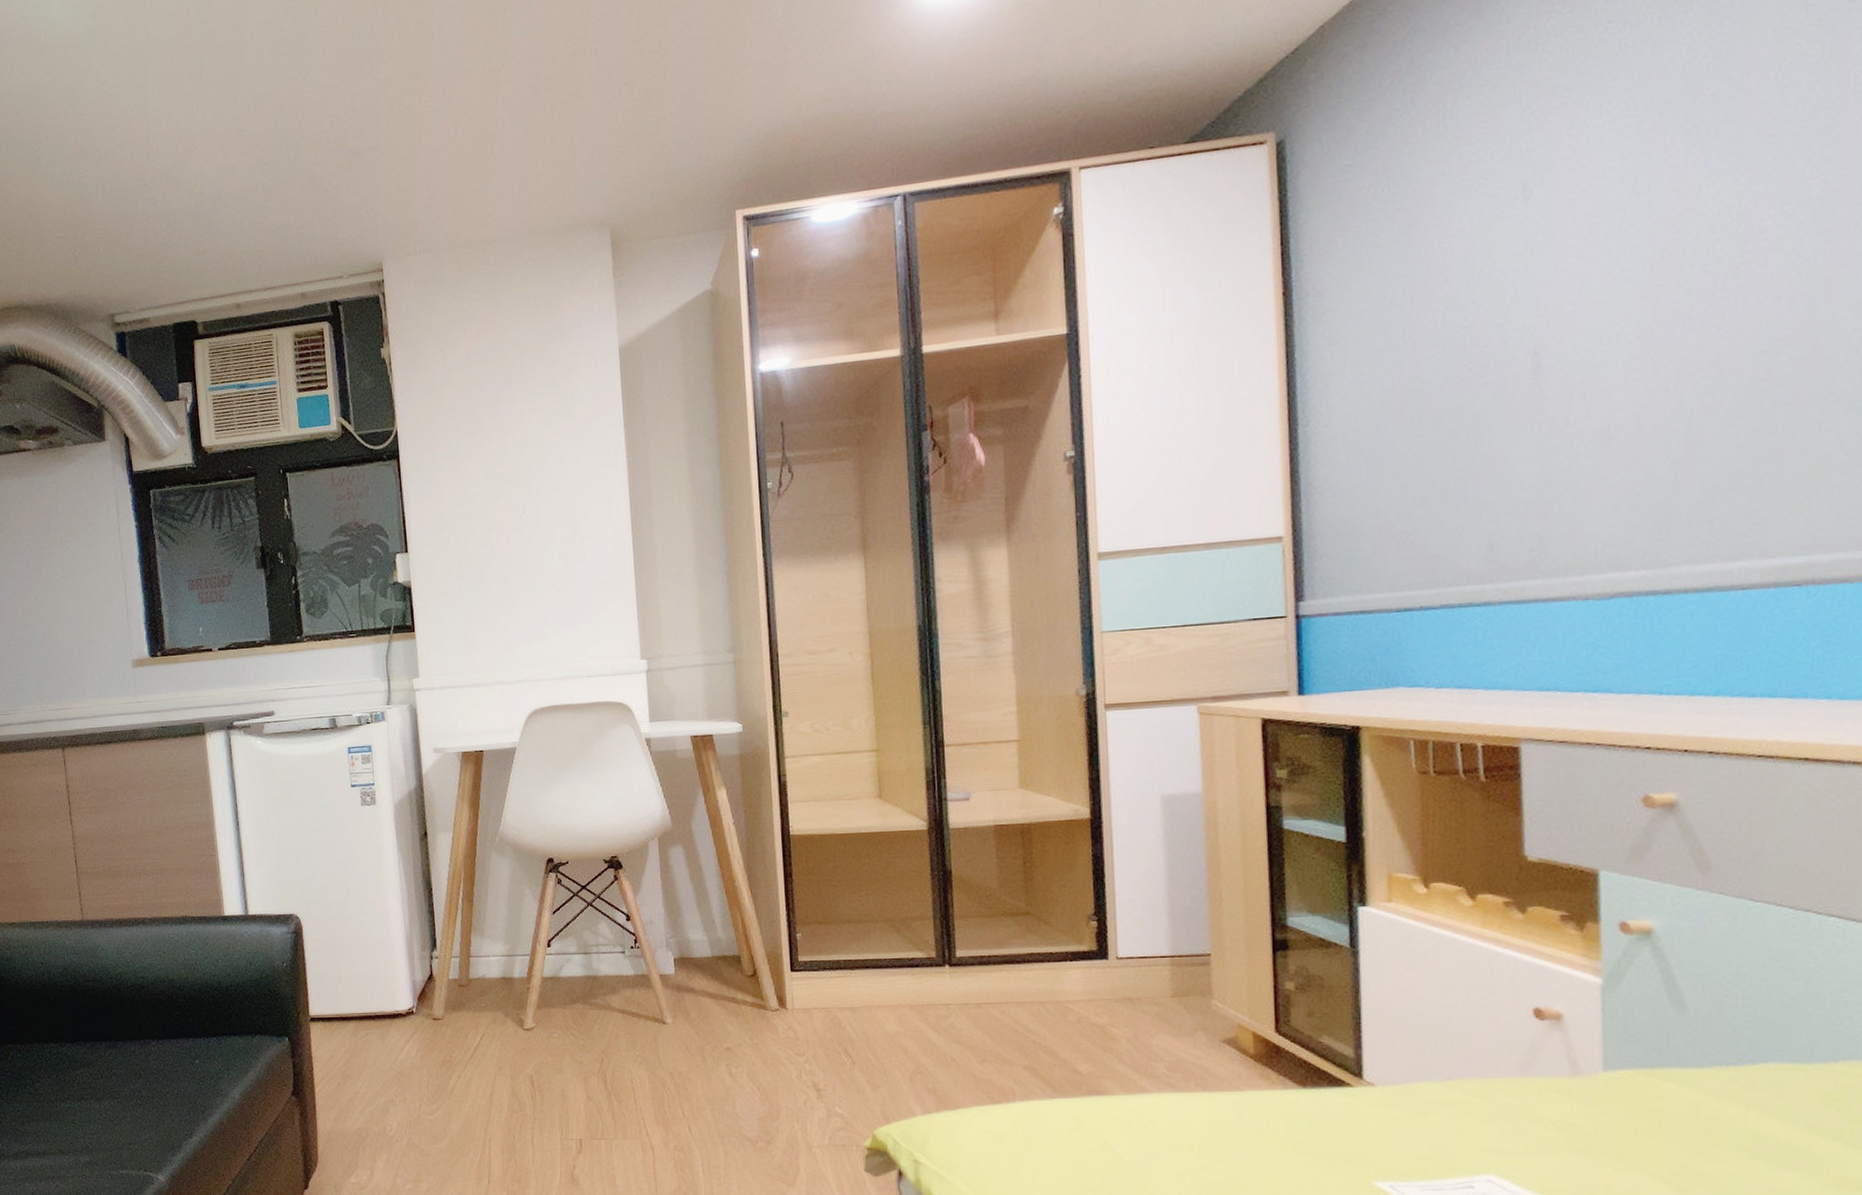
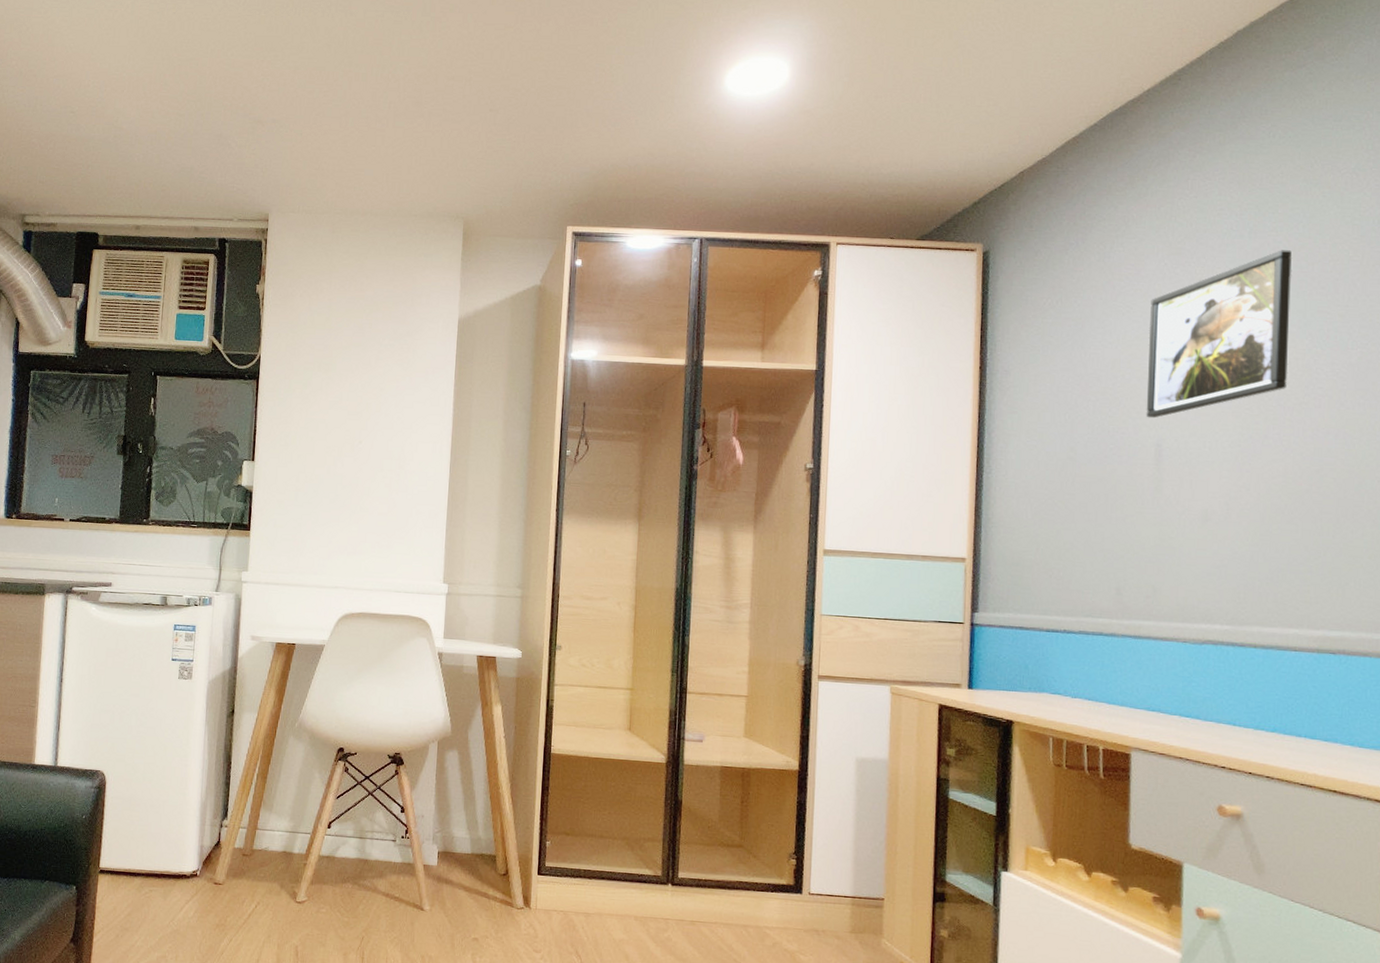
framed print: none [1513,59,1718,321] -> present [1146,250,1293,419]

